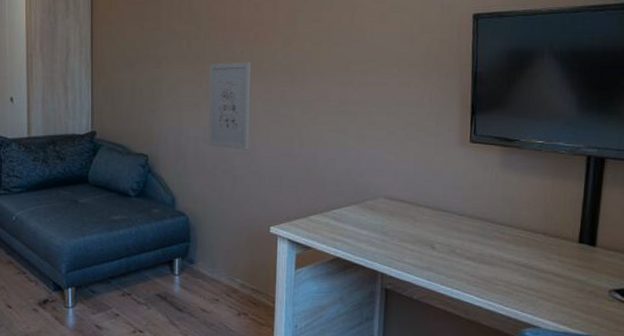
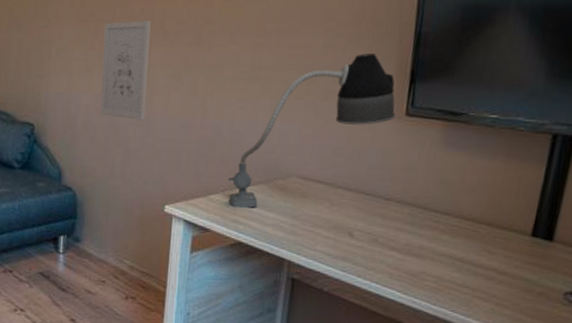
desk lamp: none [325,90,462,226] -> present [228,53,396,208]

